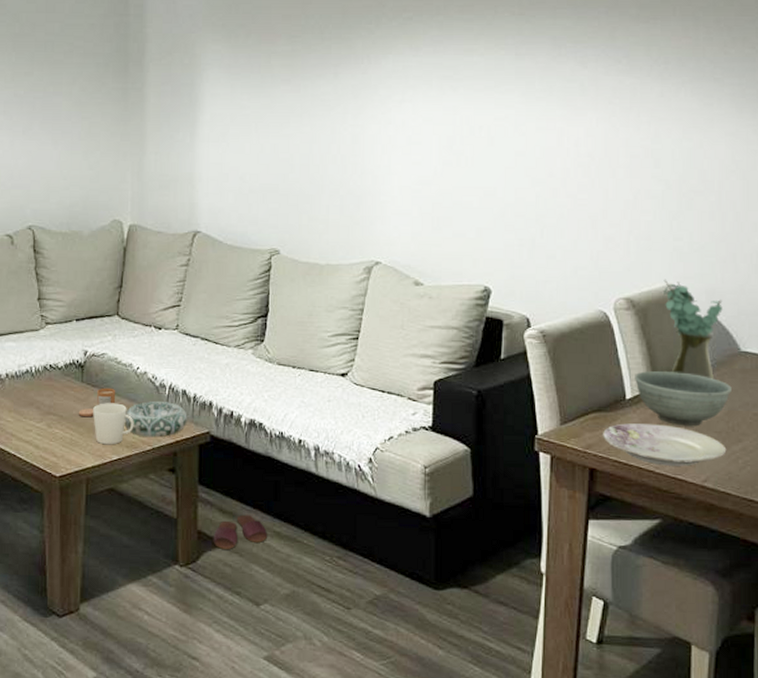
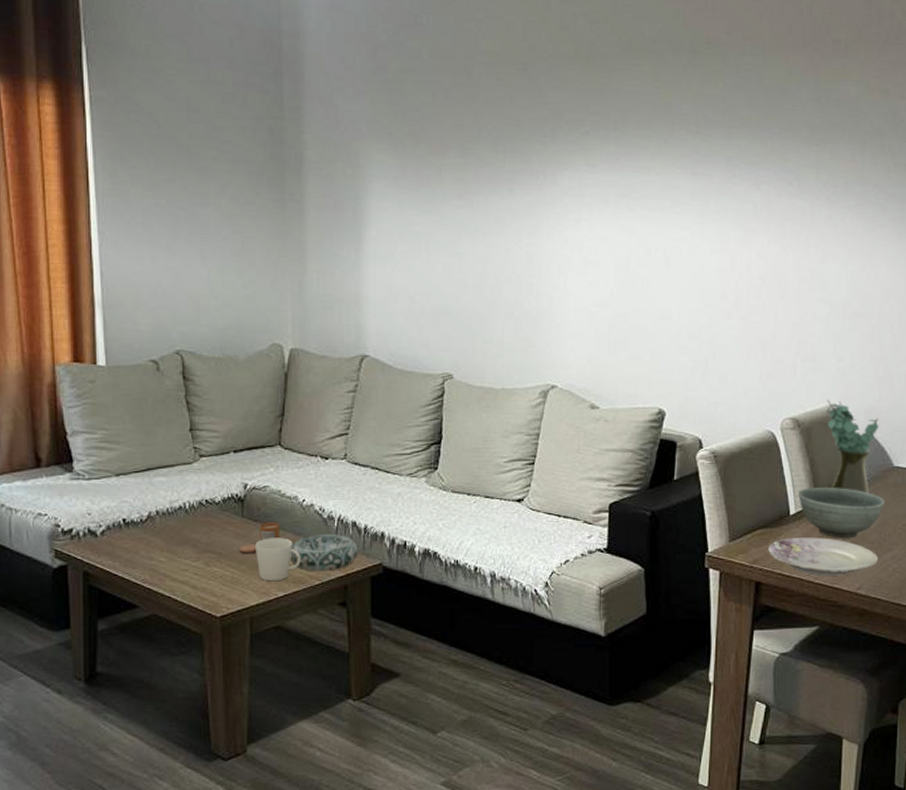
slippers: present [213,514,267,549] -> none [387,644,443,680]

